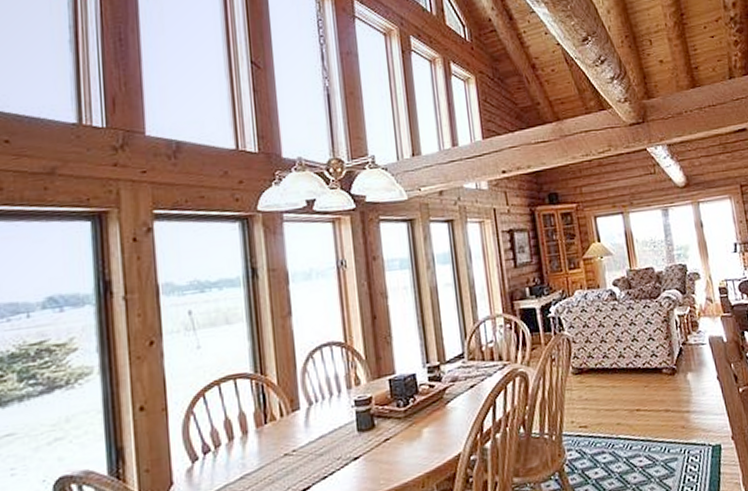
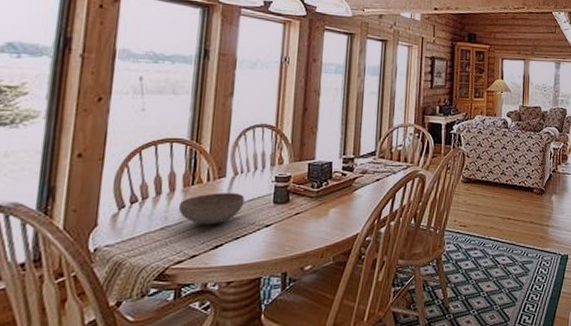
bowl: none [254,425,325,468] -> present [178,192,245,225]

